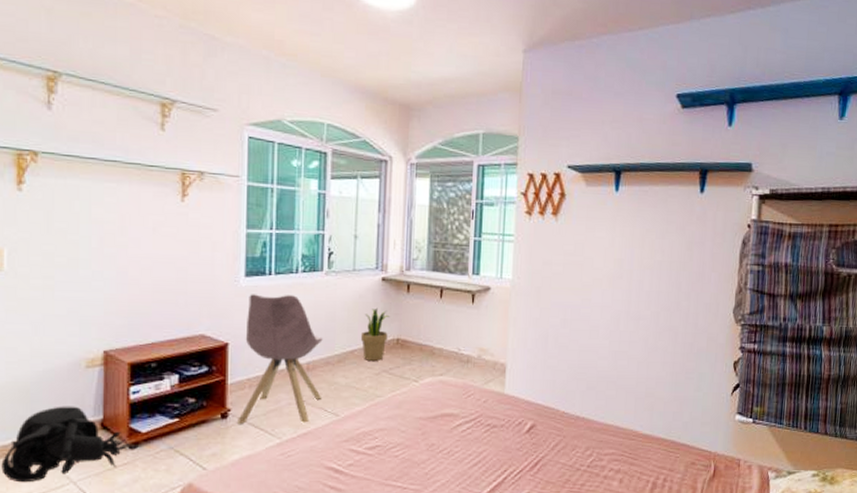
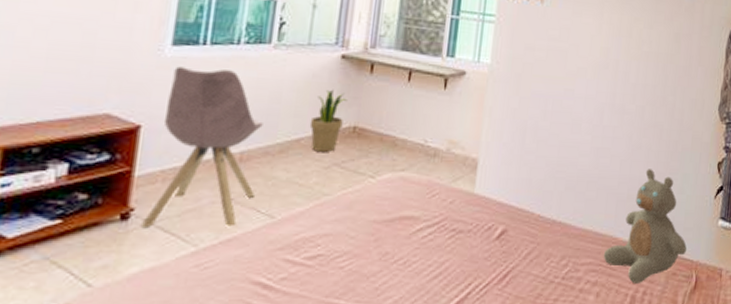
teddy bear: none [624,369,704,471] -> present [603,169,687,283]

